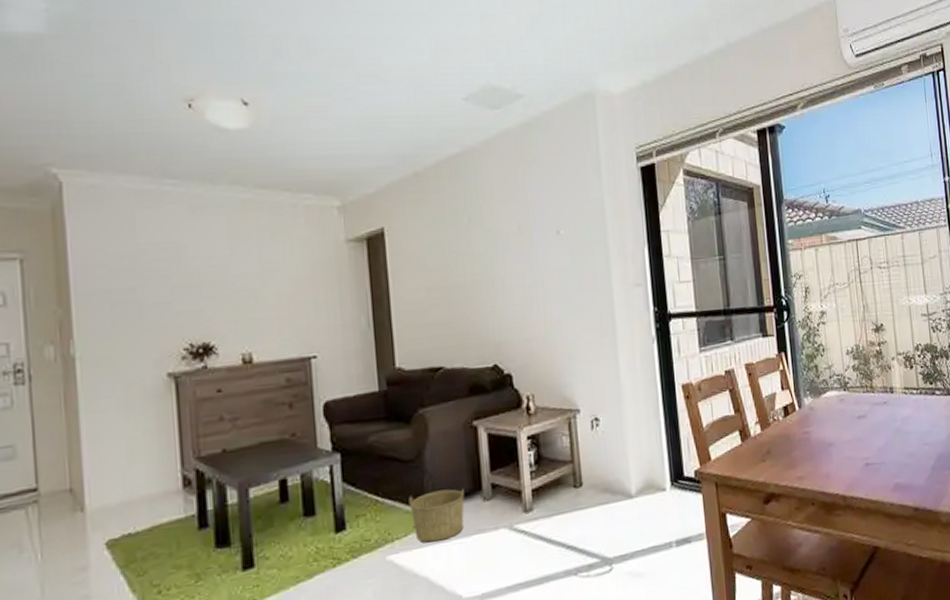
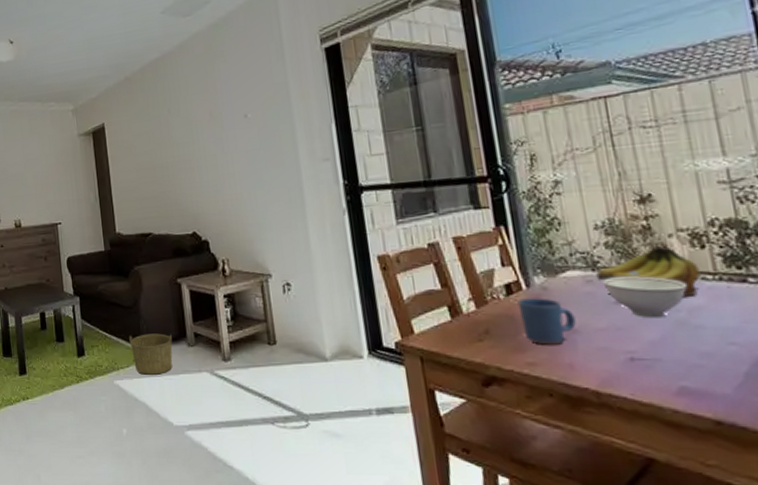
mug: none [792,417,832,459] -> present [517,298,576,345]
fruit: none [846,367,910,409] -> present [596,246,701,297]
bowl: none [850,393,901,429] -> present [602,276,687,319]

